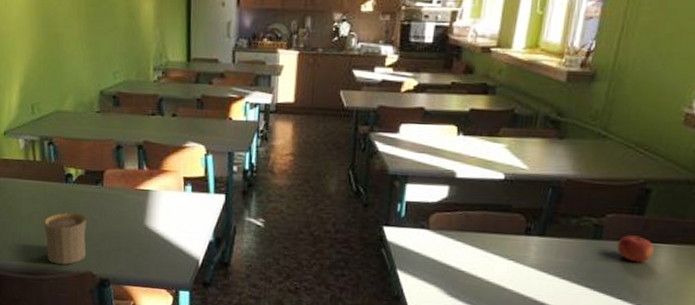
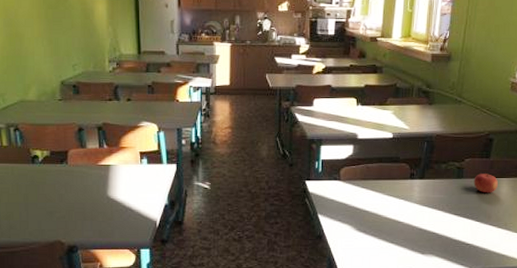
cup: present [43,212,86,265] -> none [12,189,54,237]

